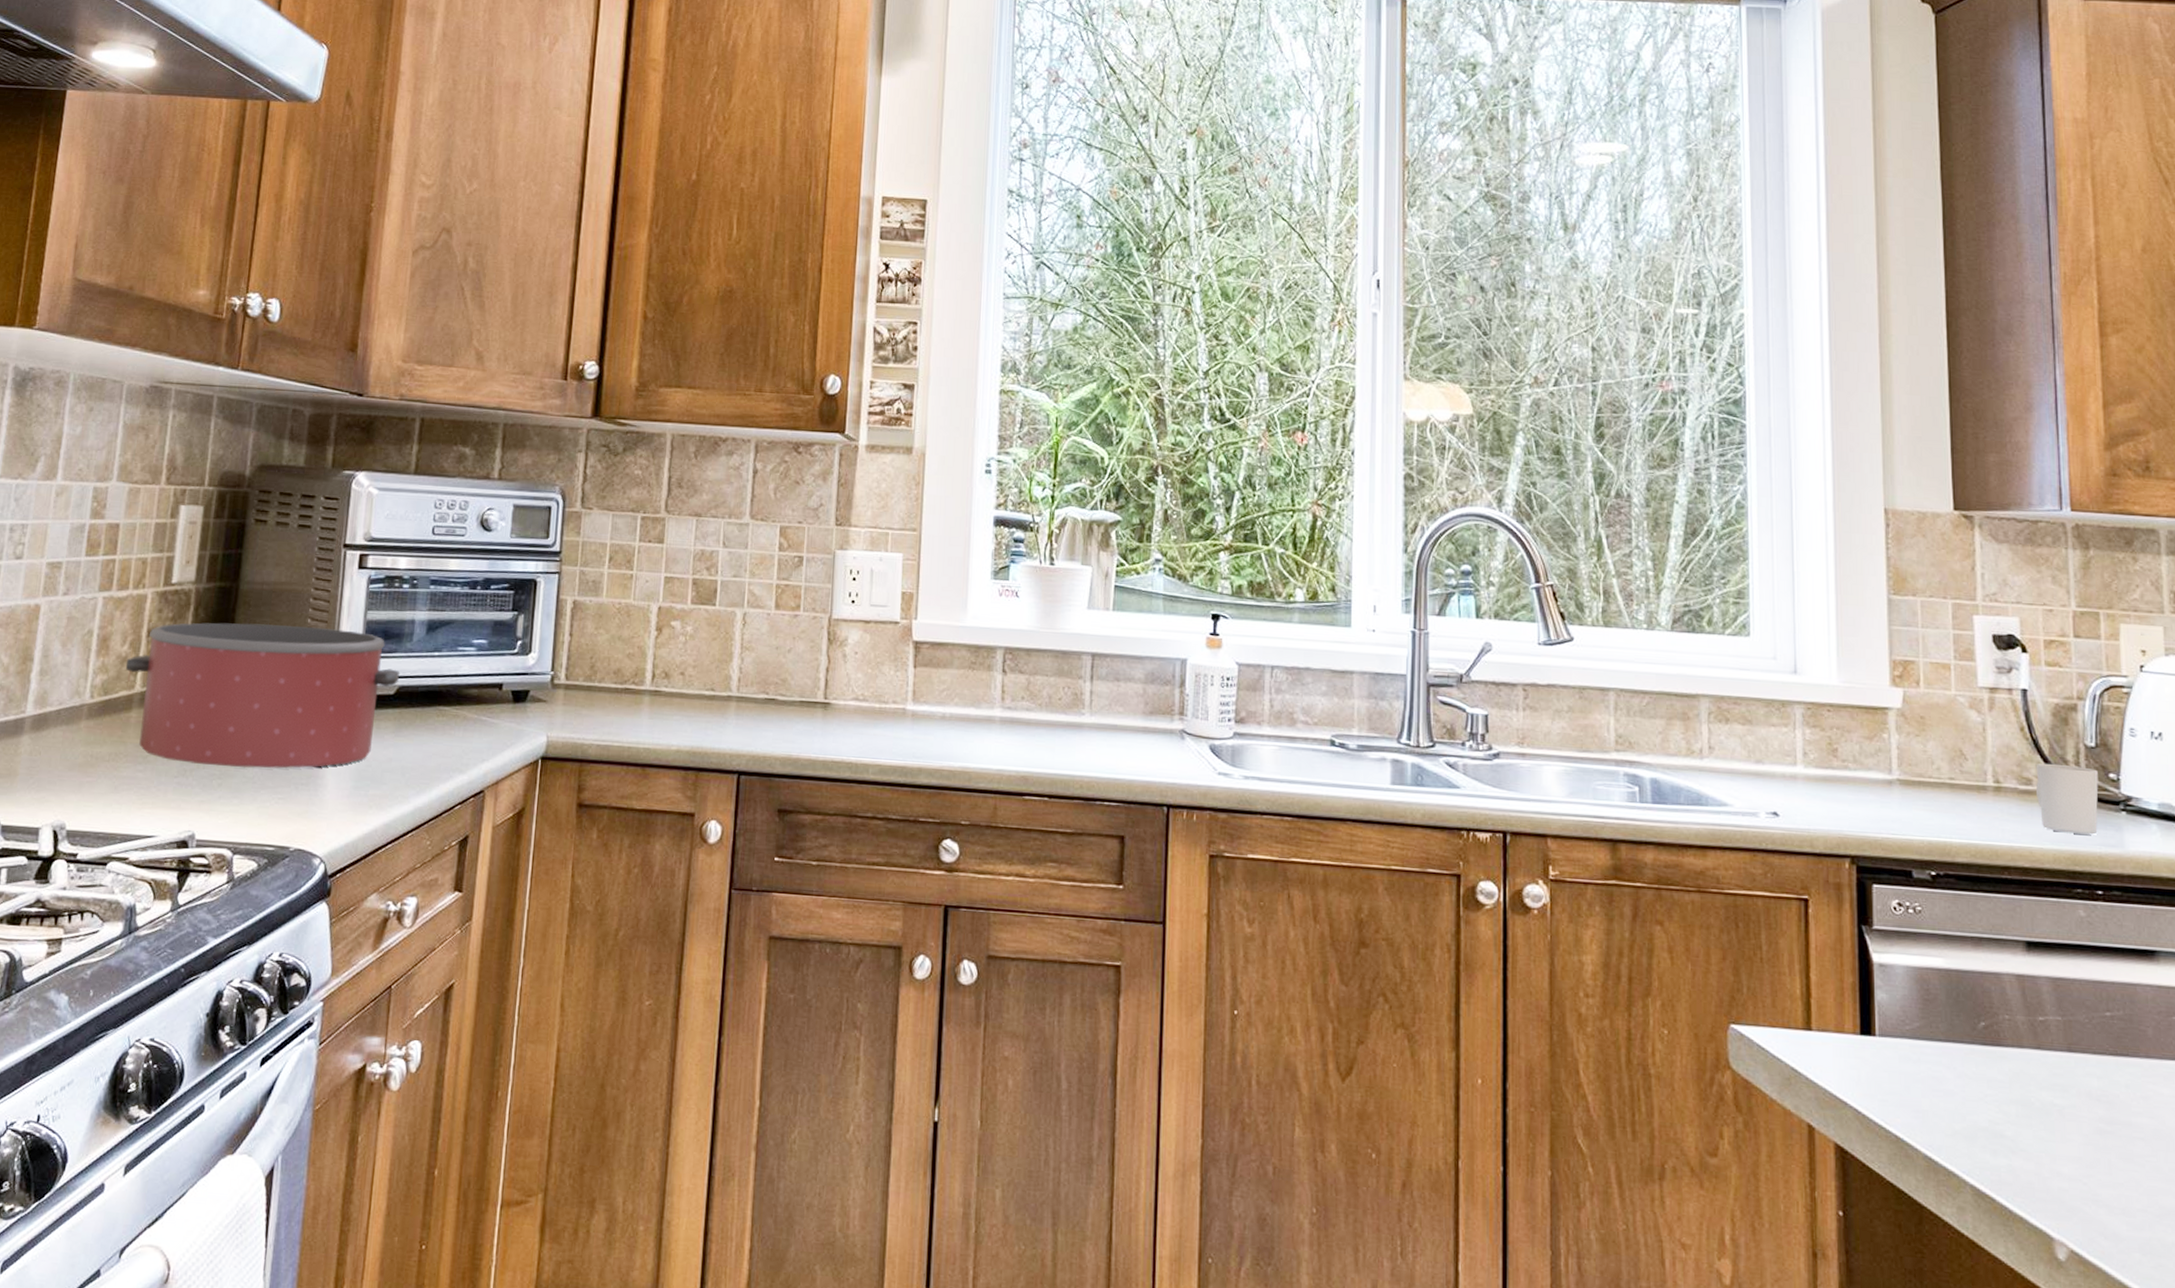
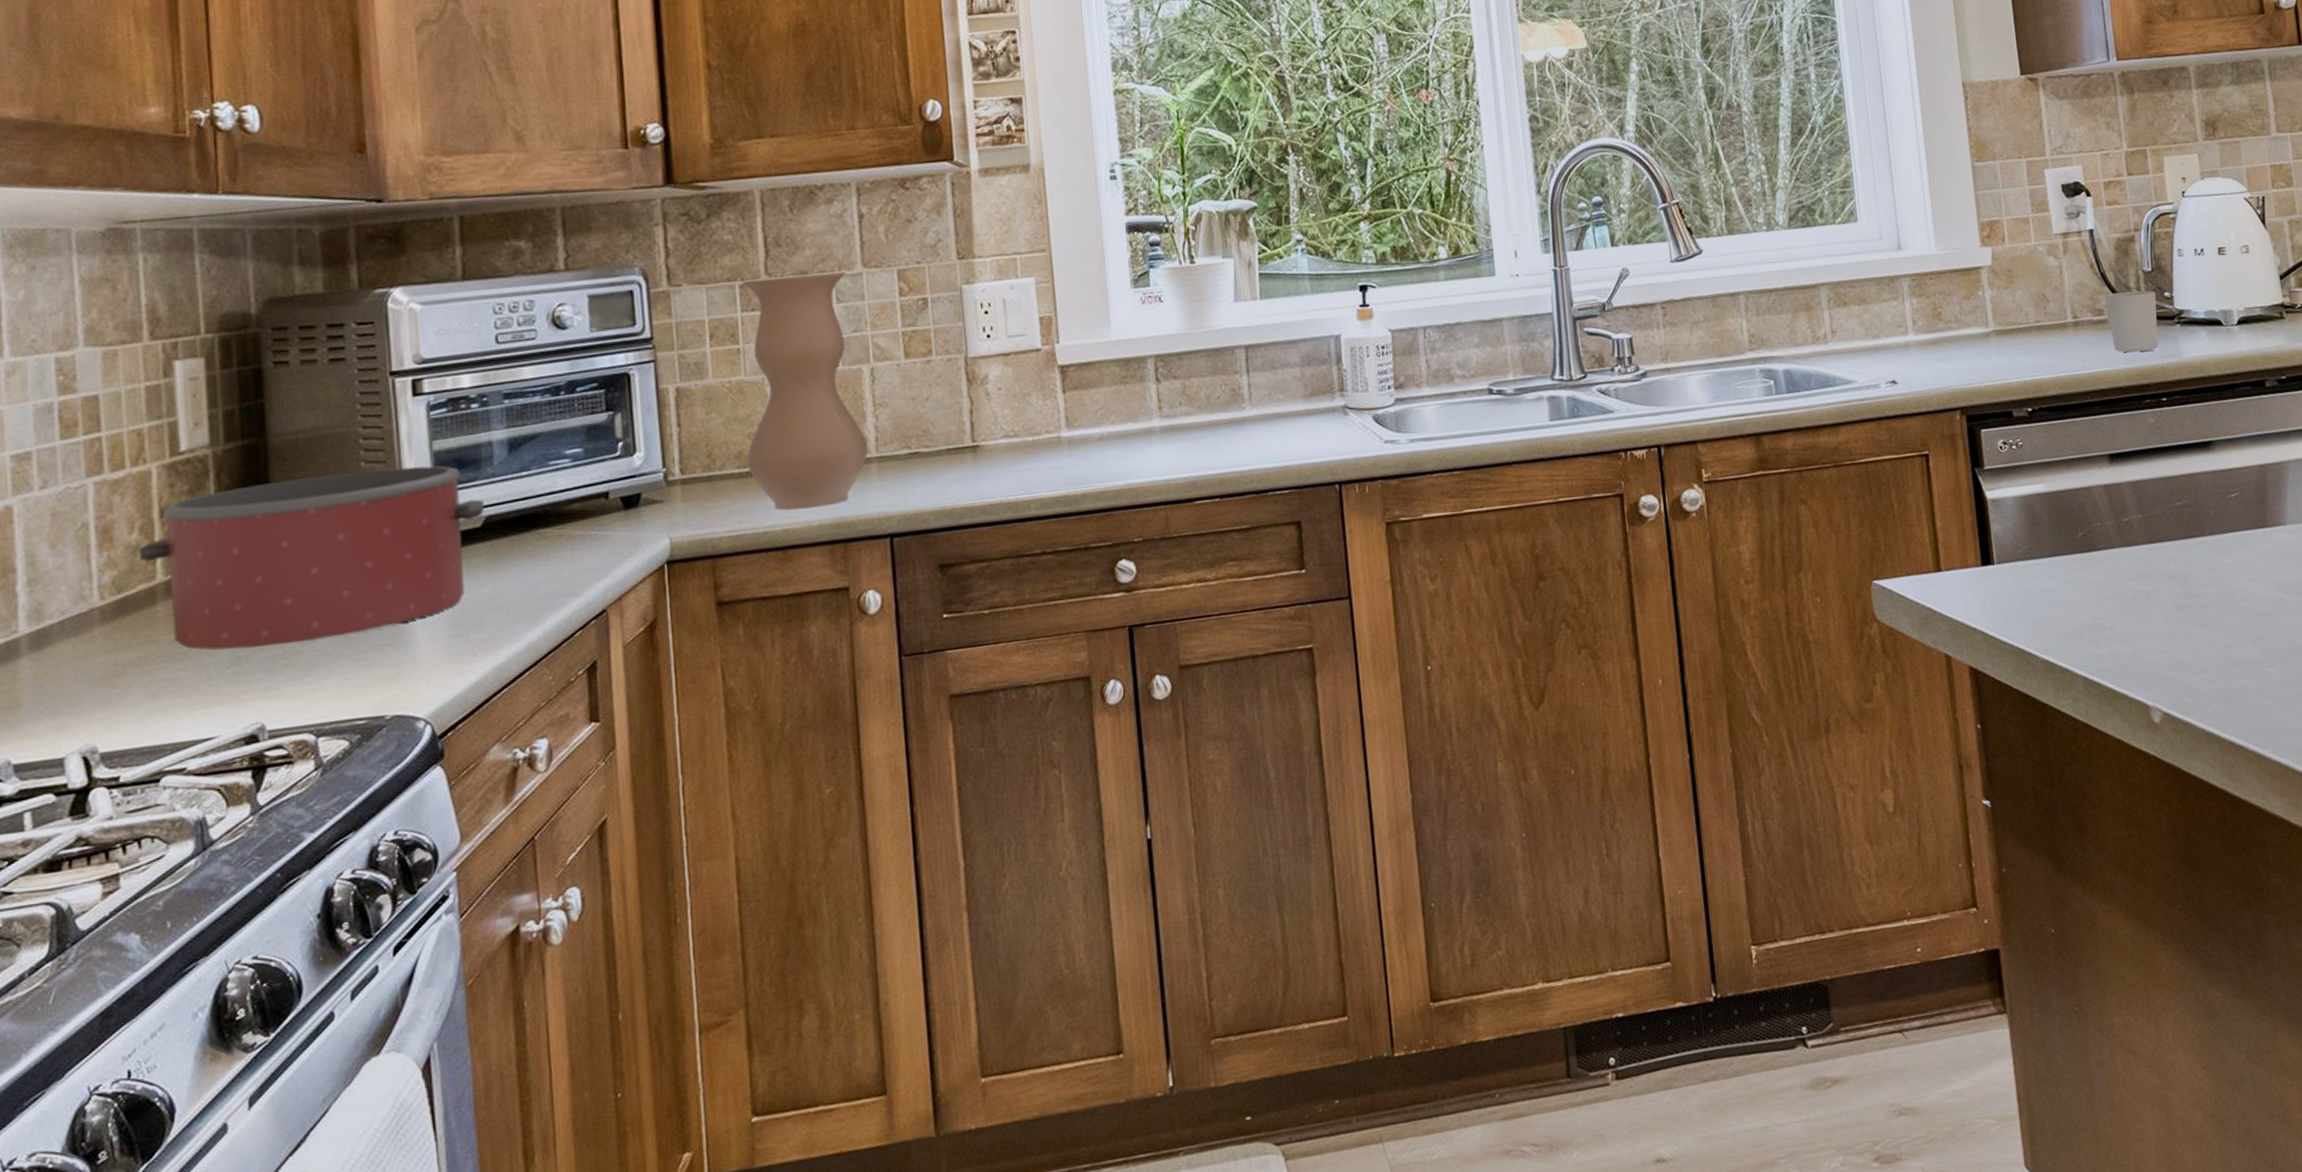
vase: none [623,514,735,734] -> present [742,272,868,511]

